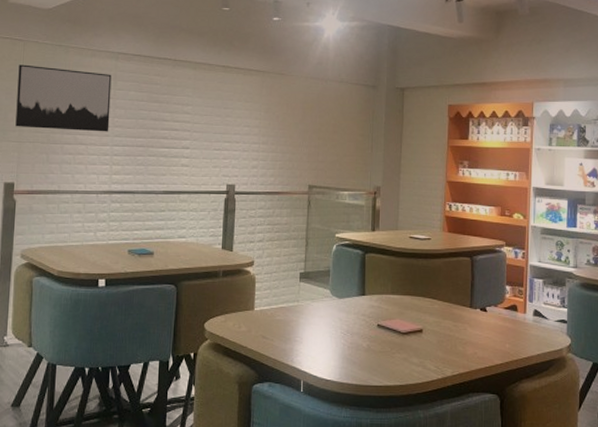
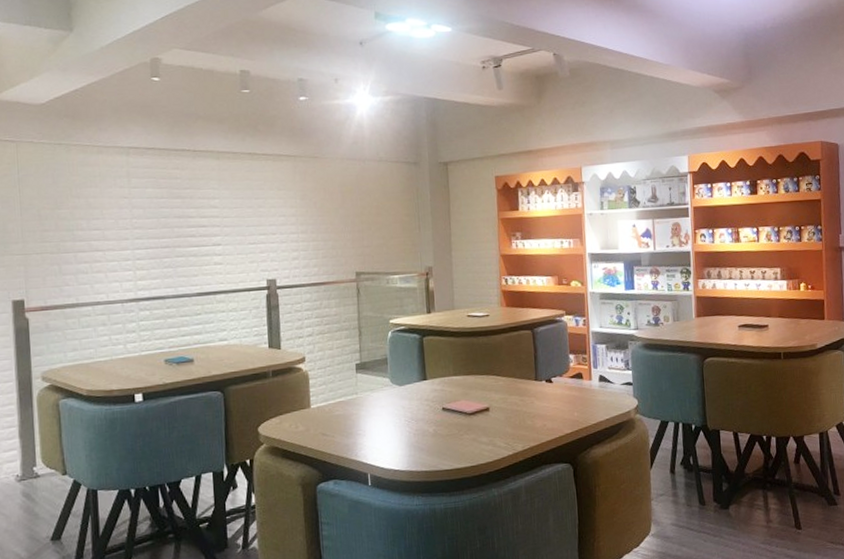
wall art: present [15,64,112,132] -> none [13,168,128,238]

